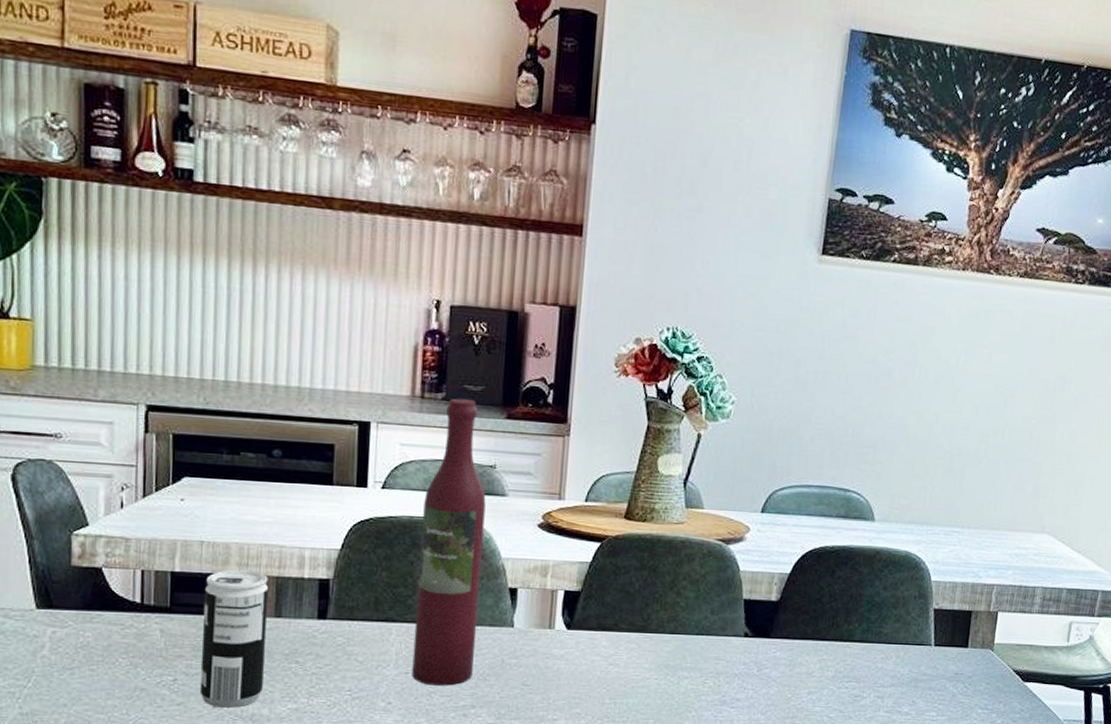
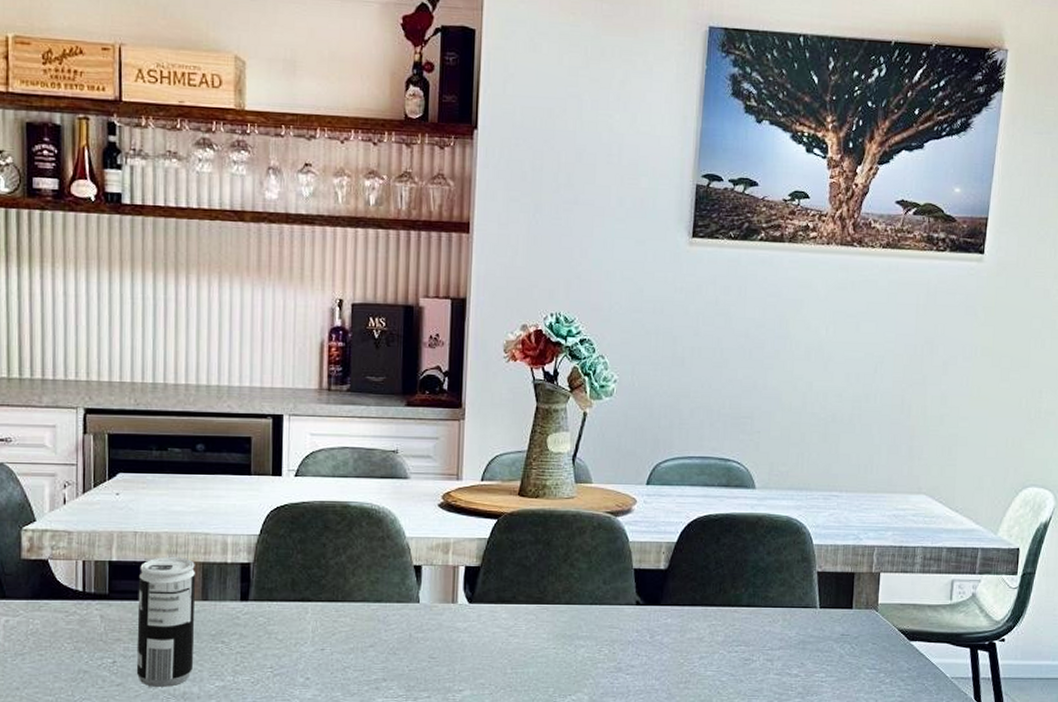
wine bottle: present [412,398,486,686] -> none [327,389,390,661]

